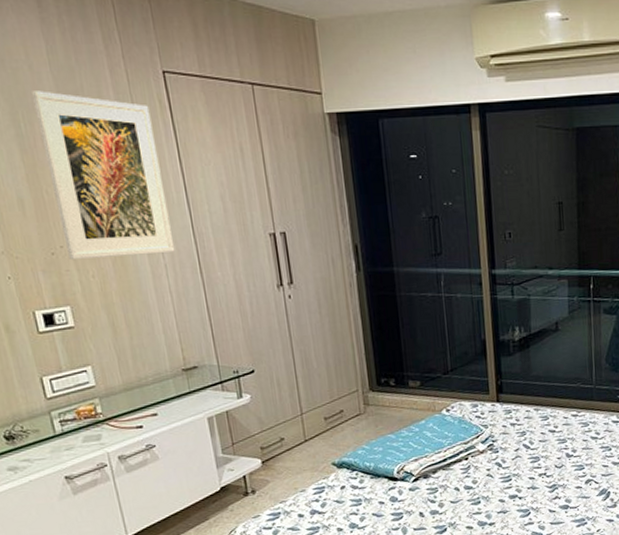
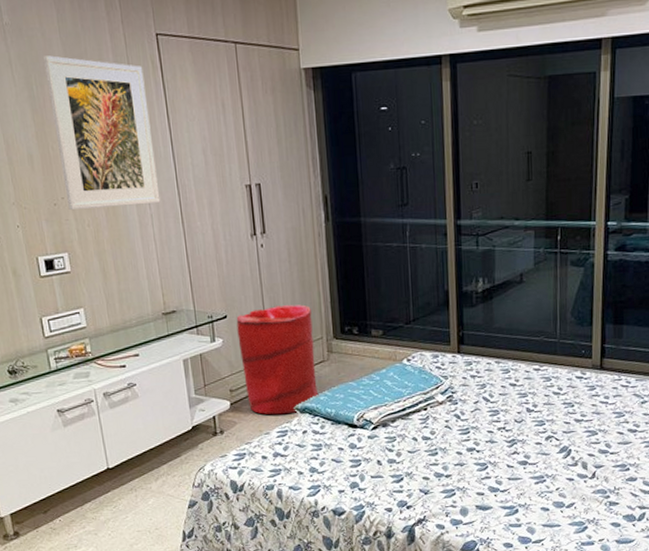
laundry hamper: none [264,357,357,472] -> present [236,304,319,415]

